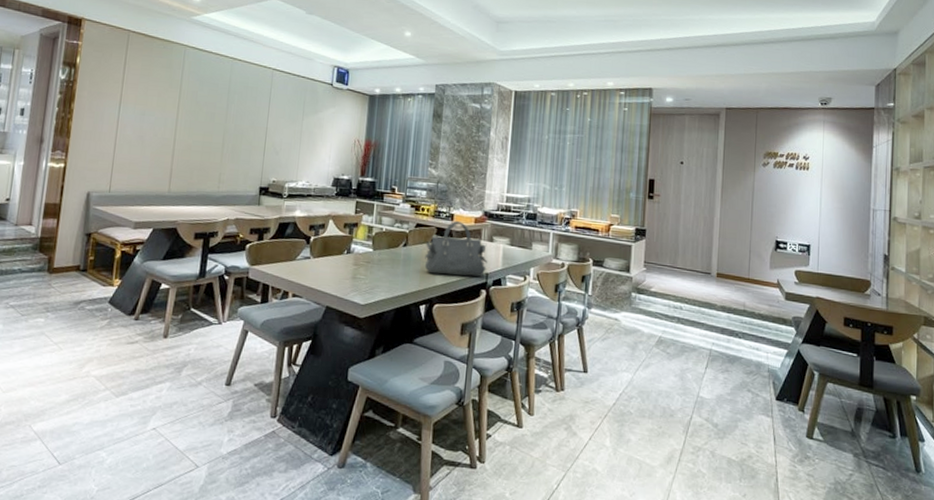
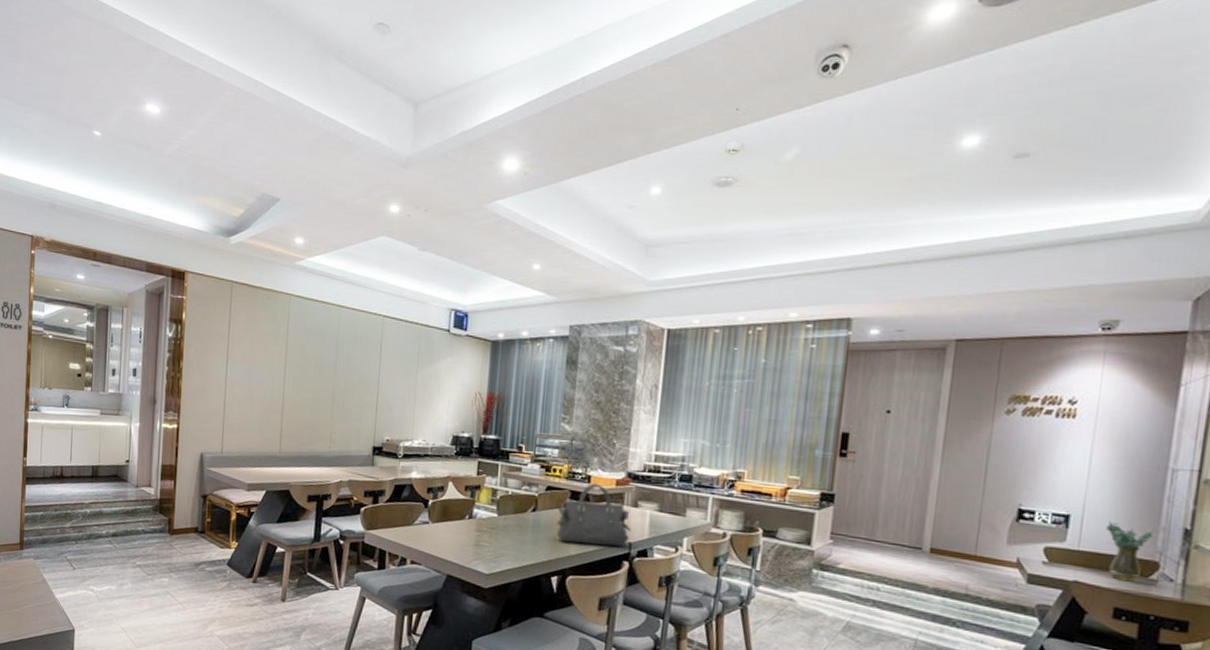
vase: none [835,249,865,297] -> present [1106,521,1153,582]

